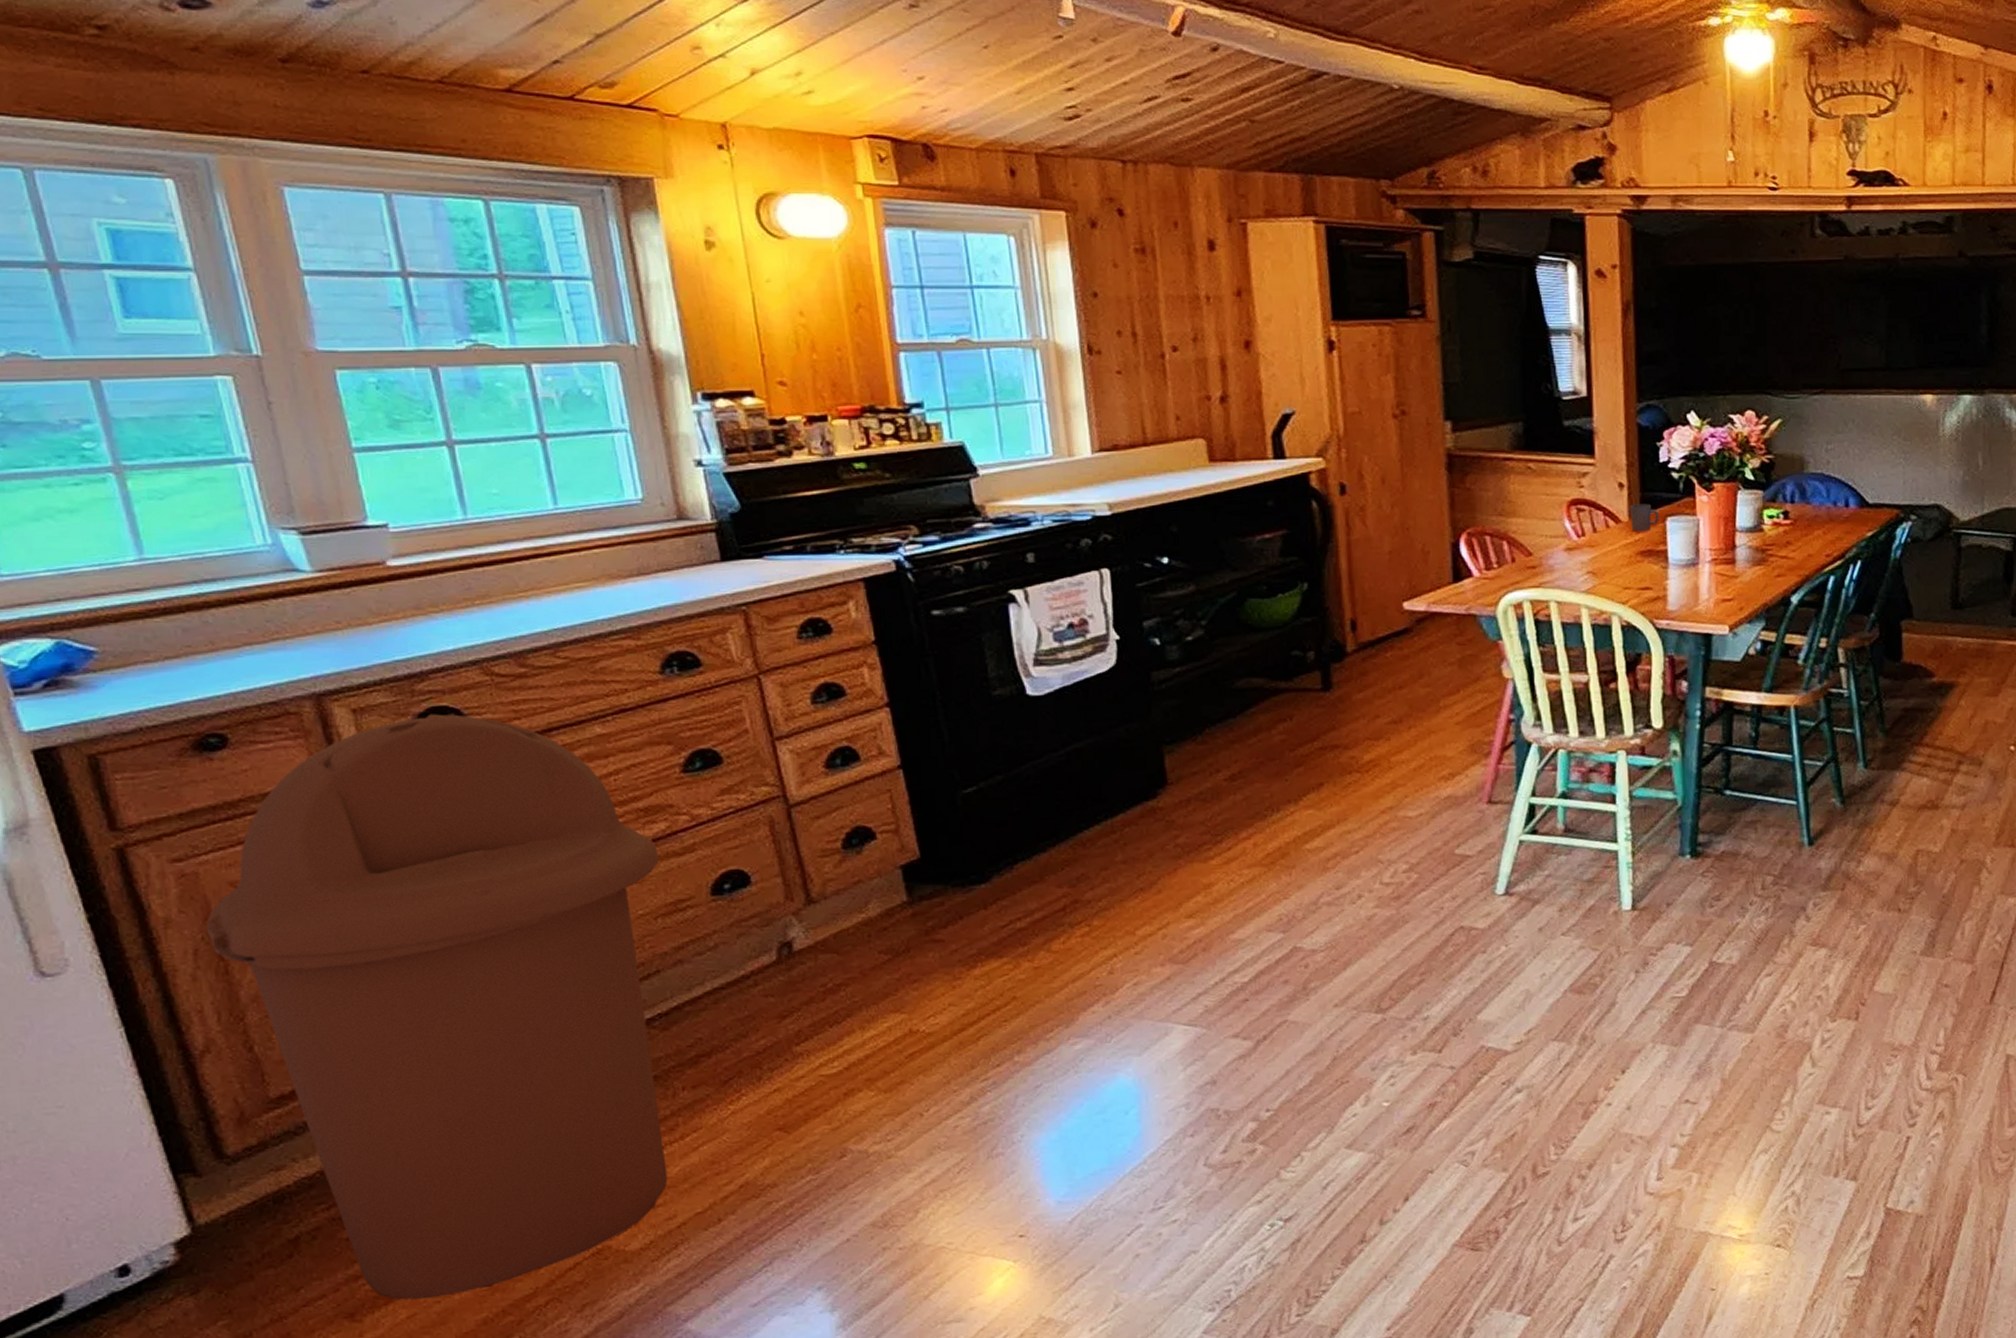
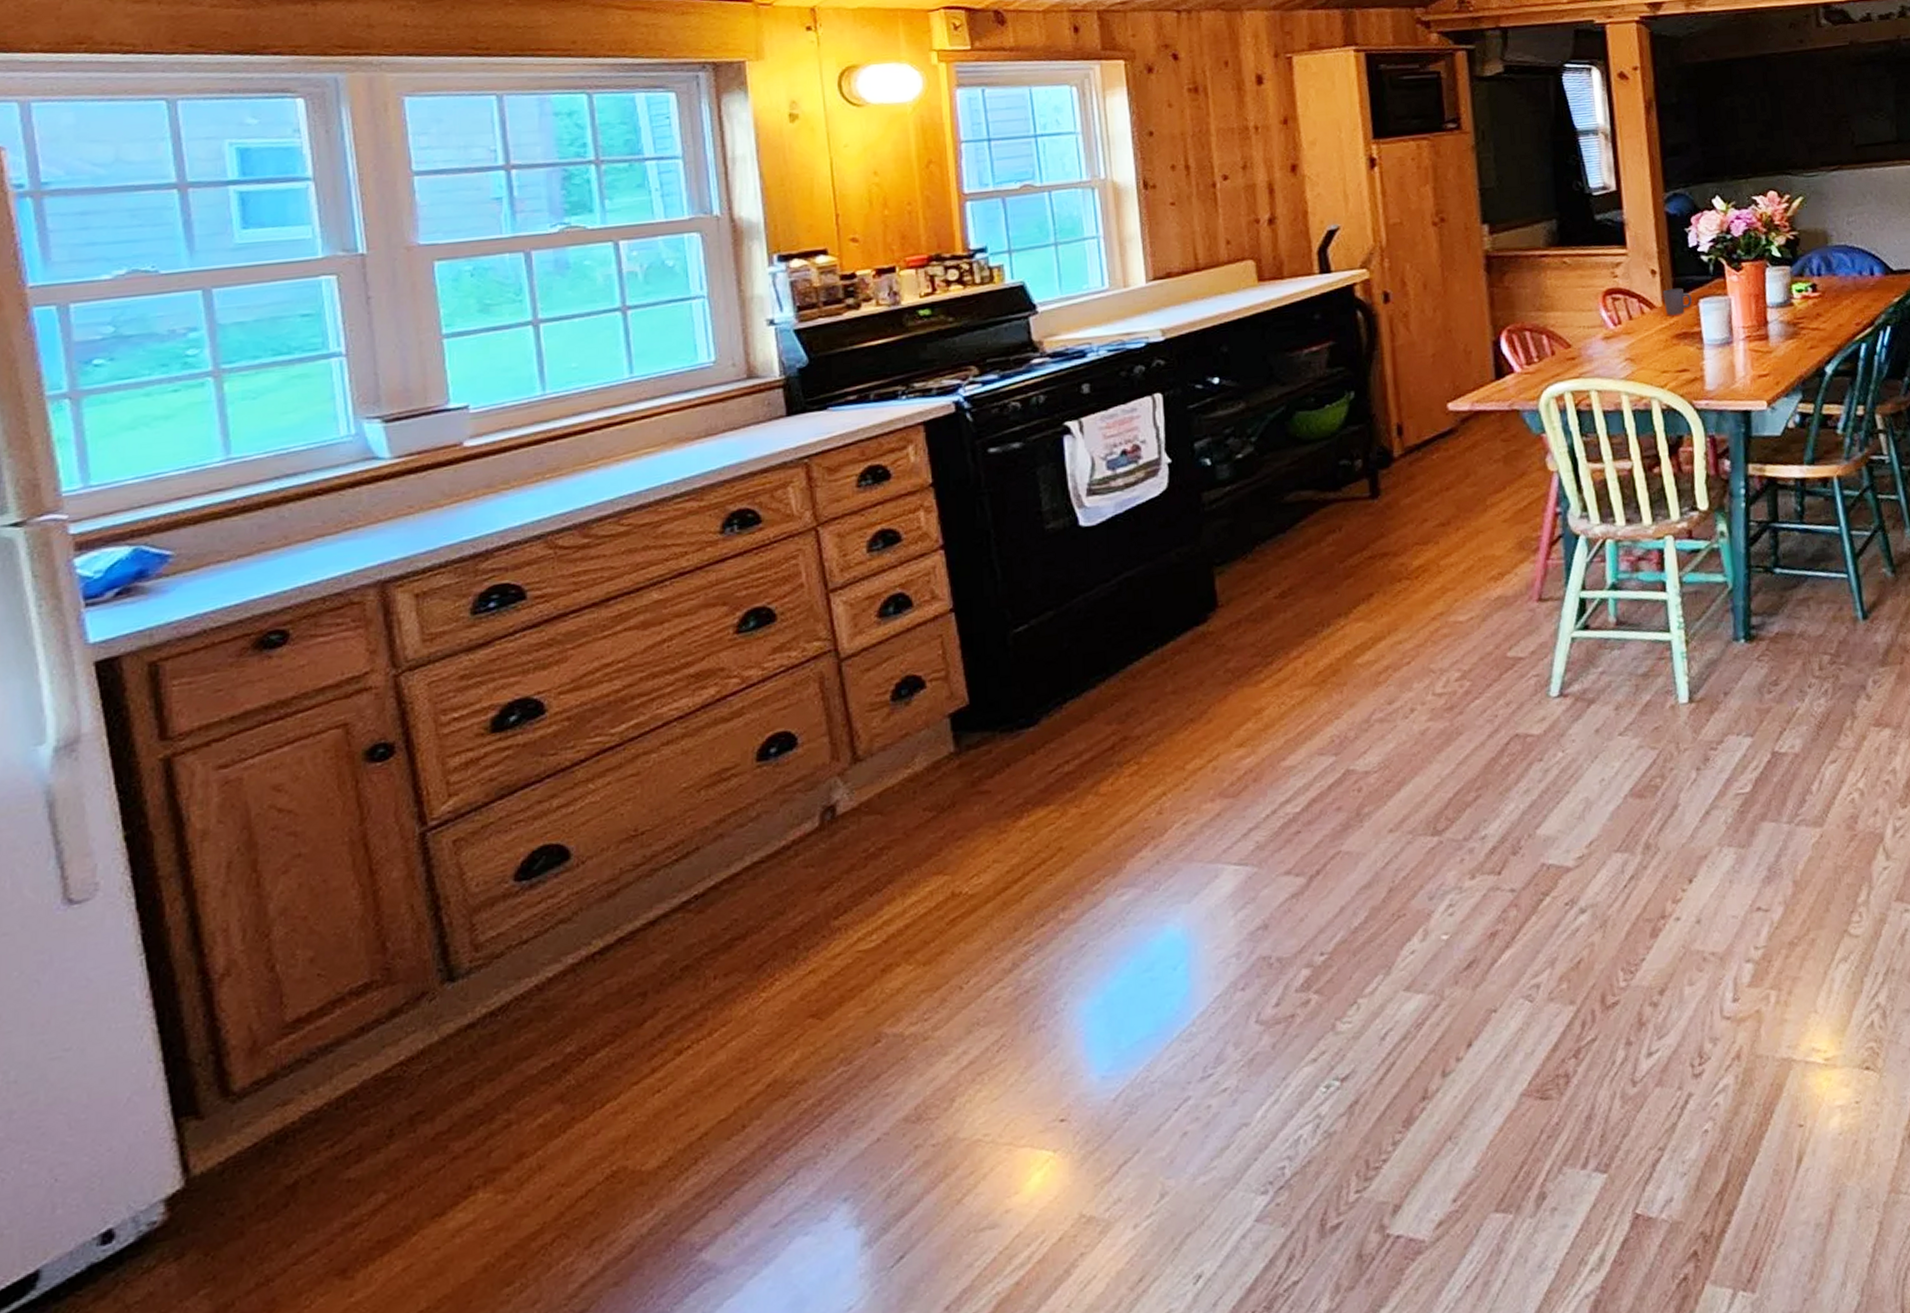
trash can: present [205,714,668,1300] -> none [242,591,707,1249]

